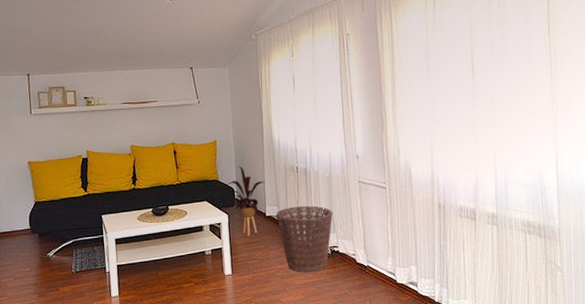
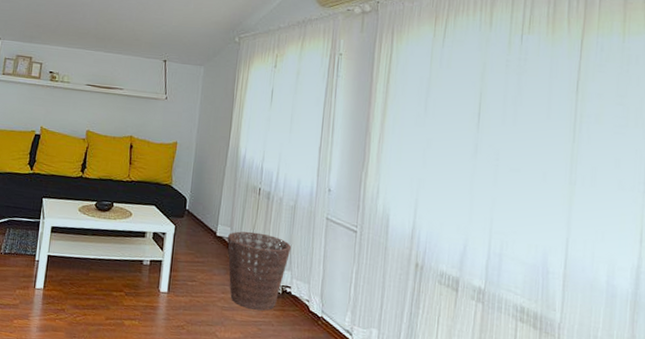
house plant: present [223,166,265,236] -> none [174,175,222,254]

